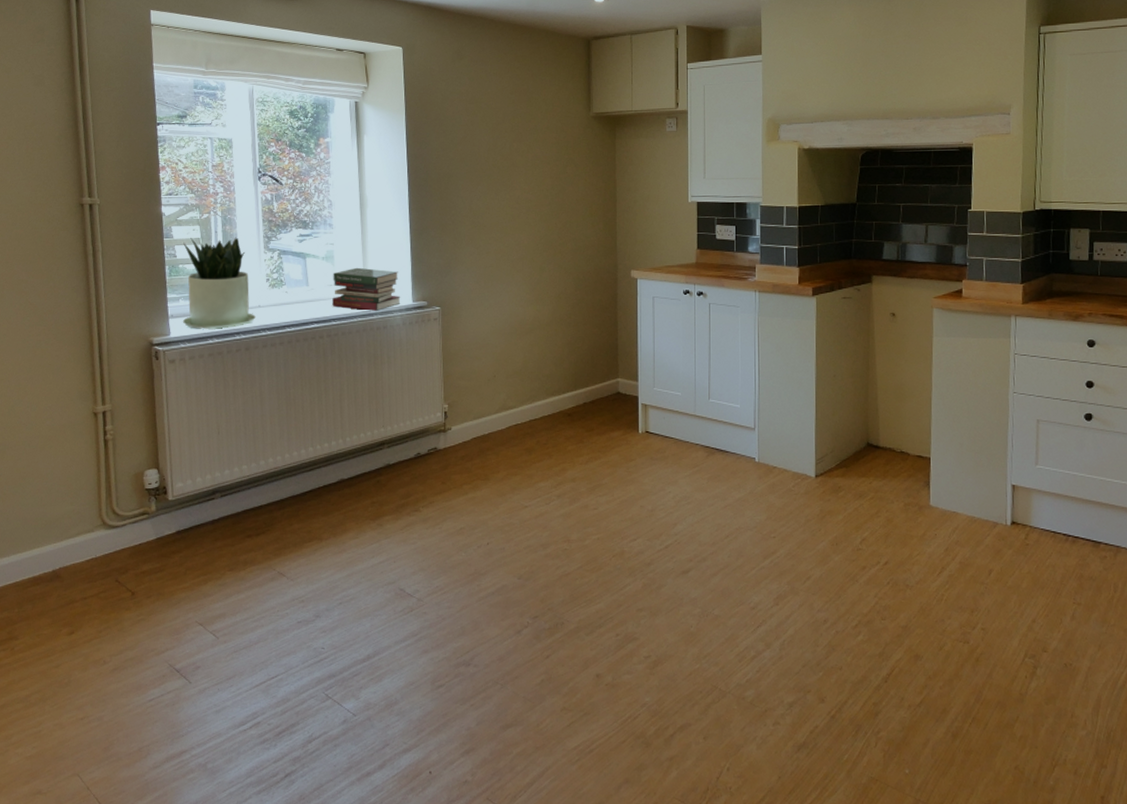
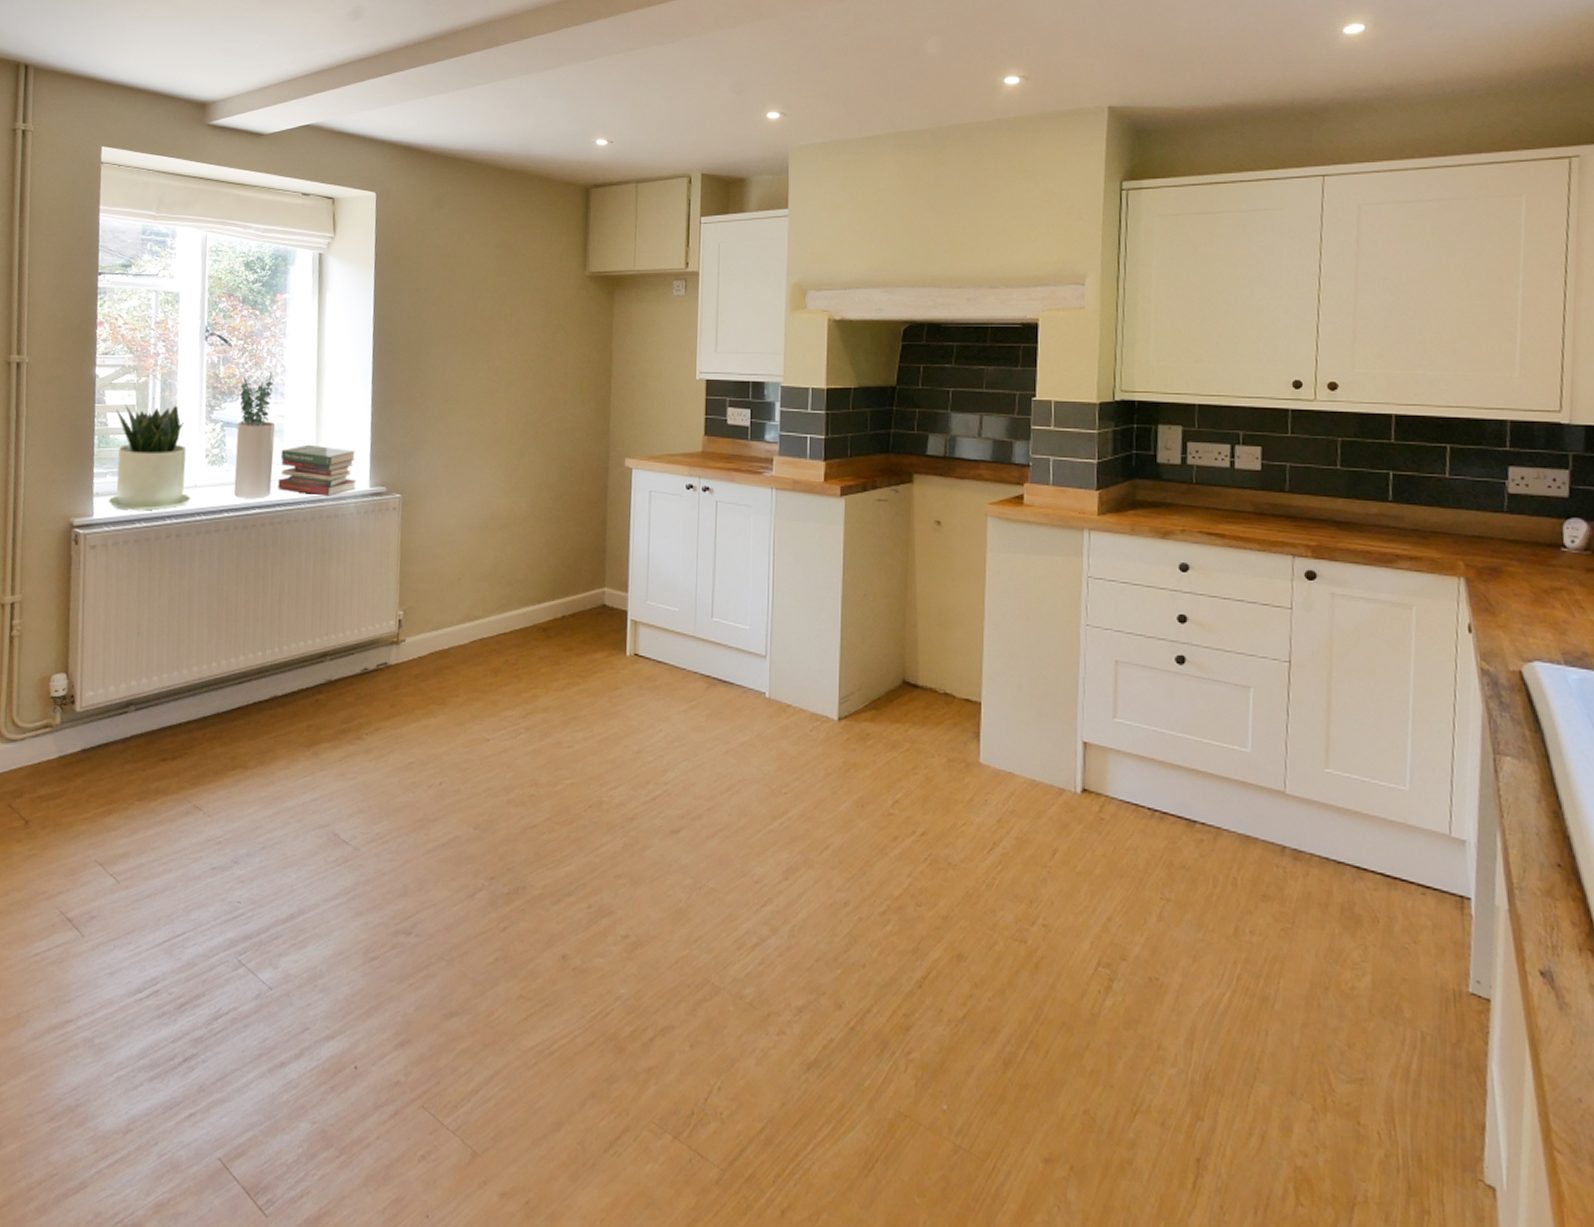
vase: none [292,205,327,316] -> present [233,371,276,499]

